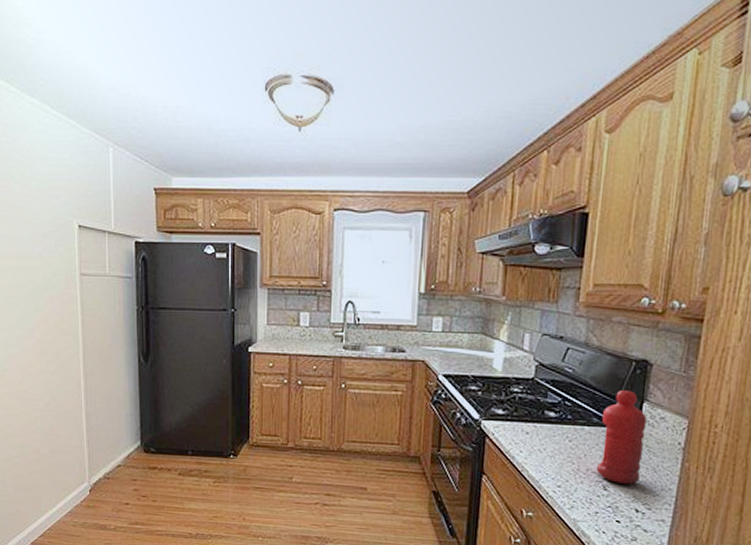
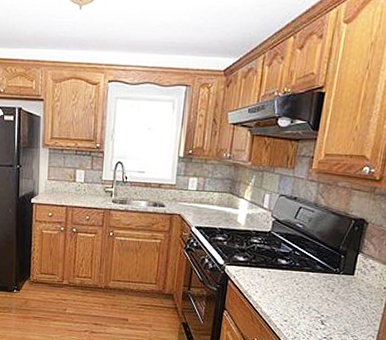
water bottle: present [597,390,647,484] -> none [317,244,361,320]

